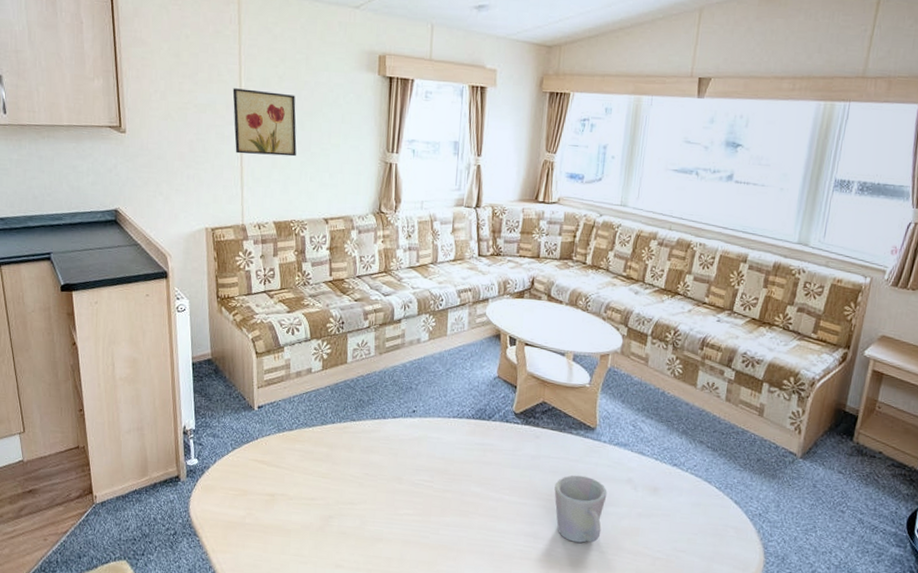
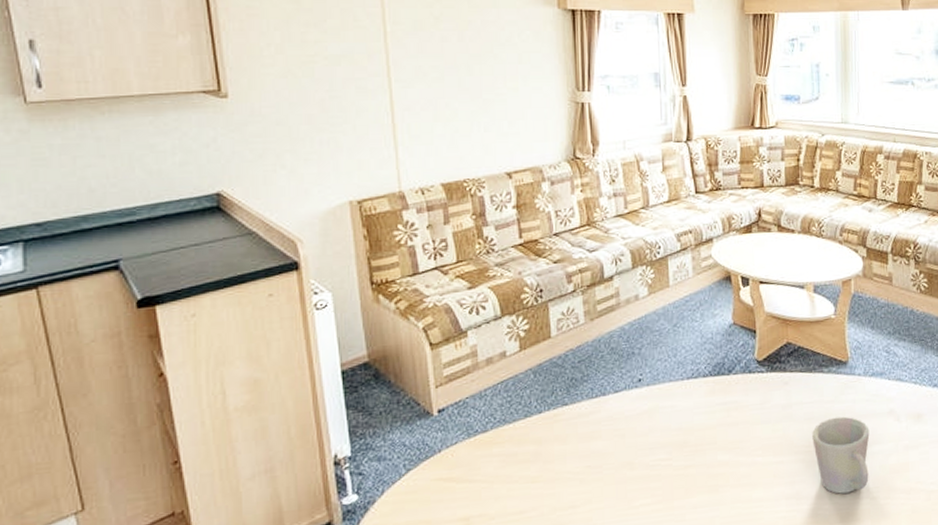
wall art: present [232,88,297,157] -> none [375,34,464,109]

